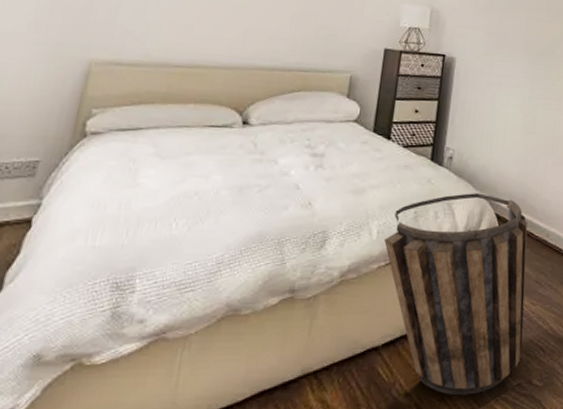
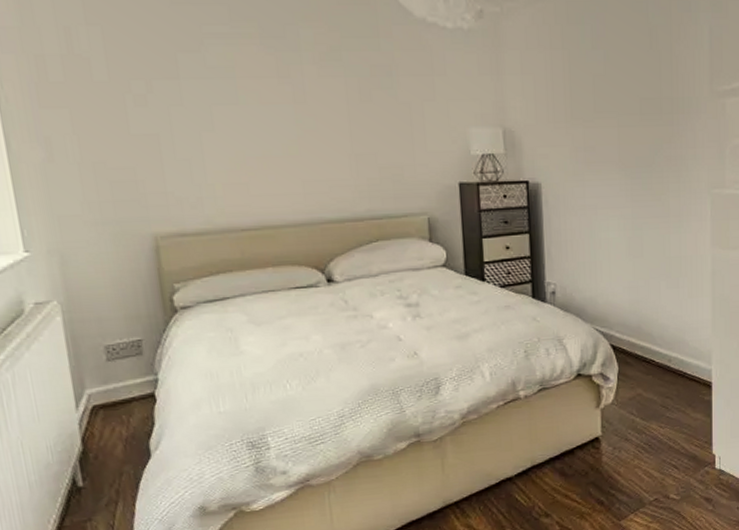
basket: present [384,193,528,396] -> none [499,326,656,513]

